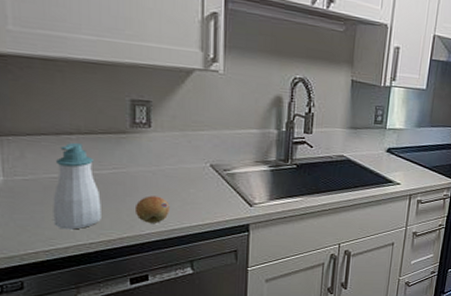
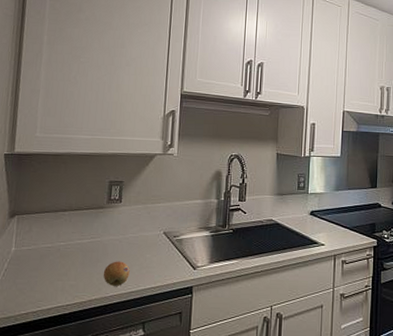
soap bottle: present [53,142,101,230] -> none [43,217,79,293]

